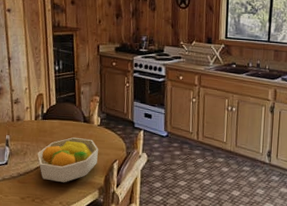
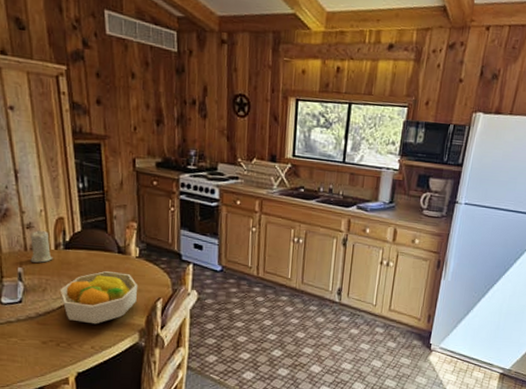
candle: none [16,105,33,131] -> present [30,230,53,263]

